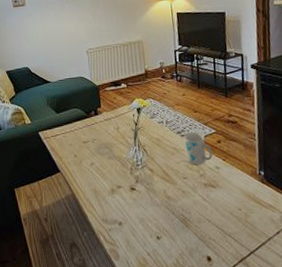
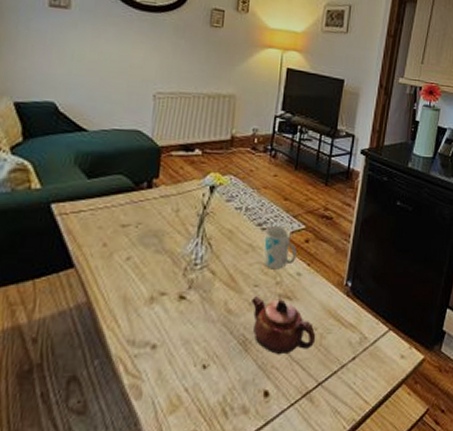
teapot: none [184,186,242,230] -> present [251,296,316,355]

